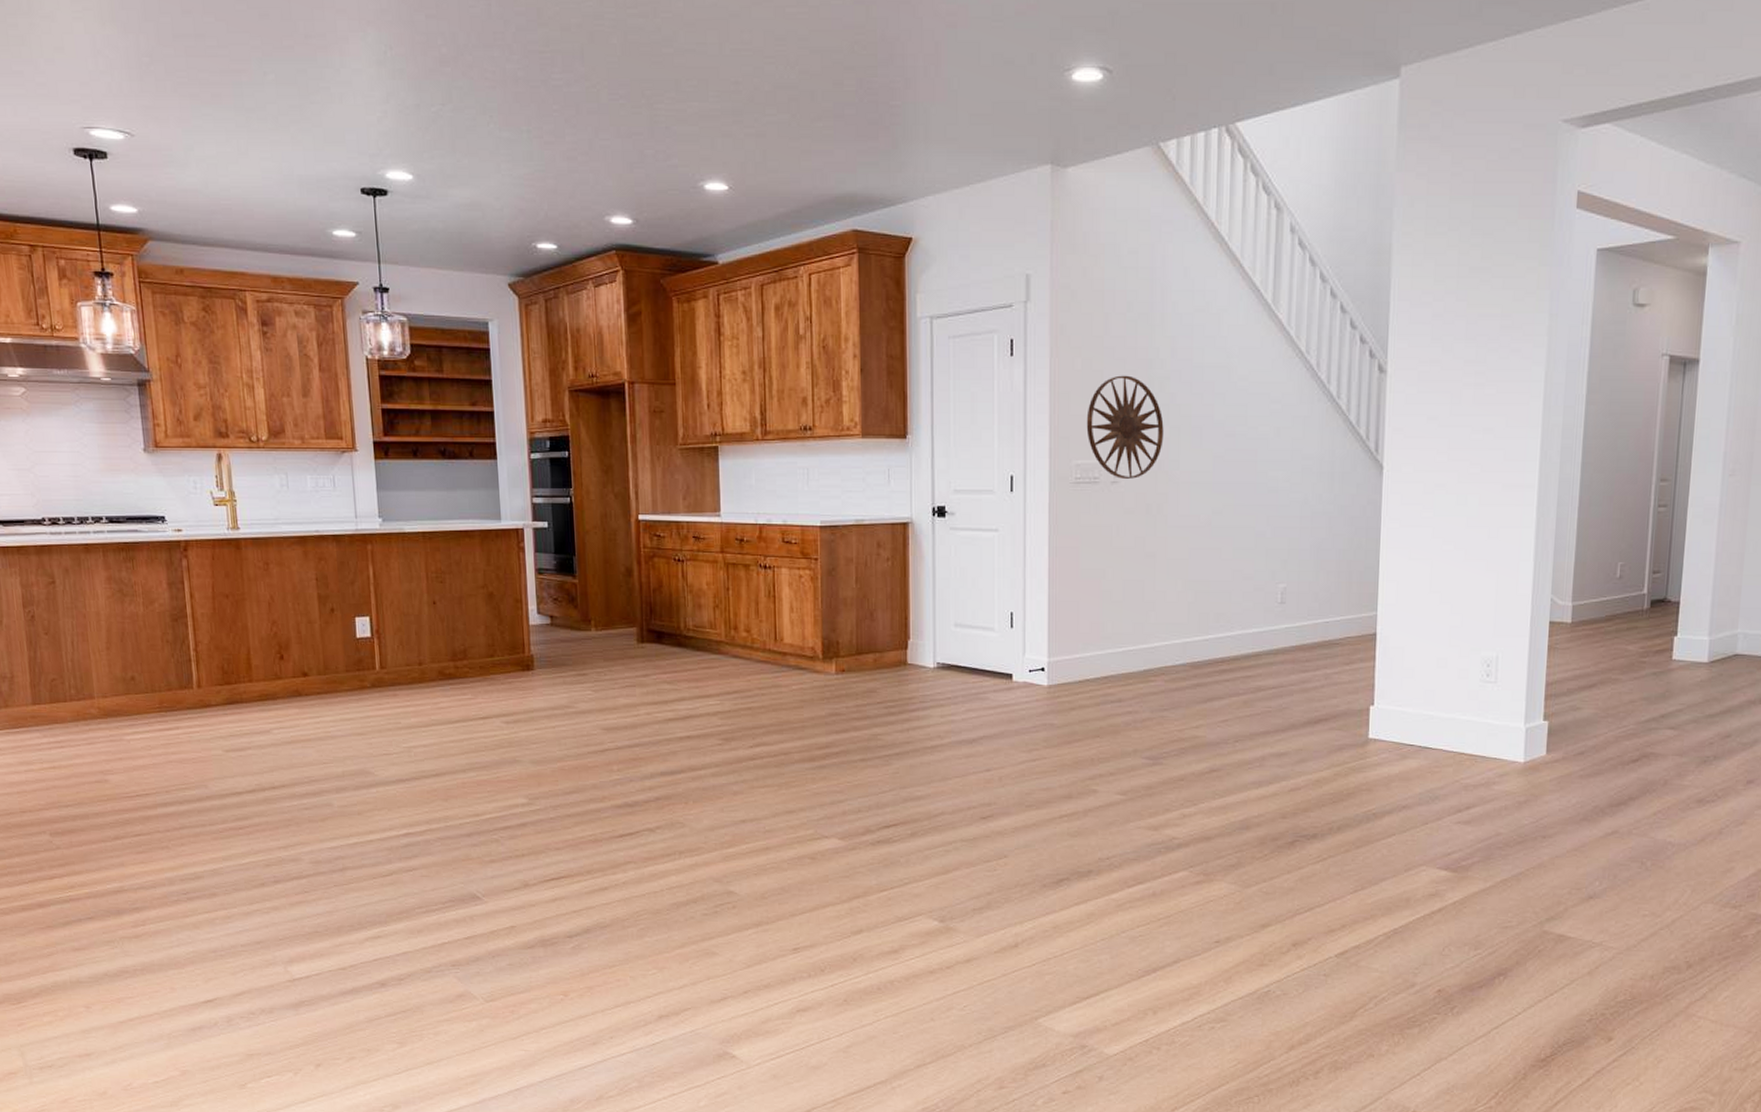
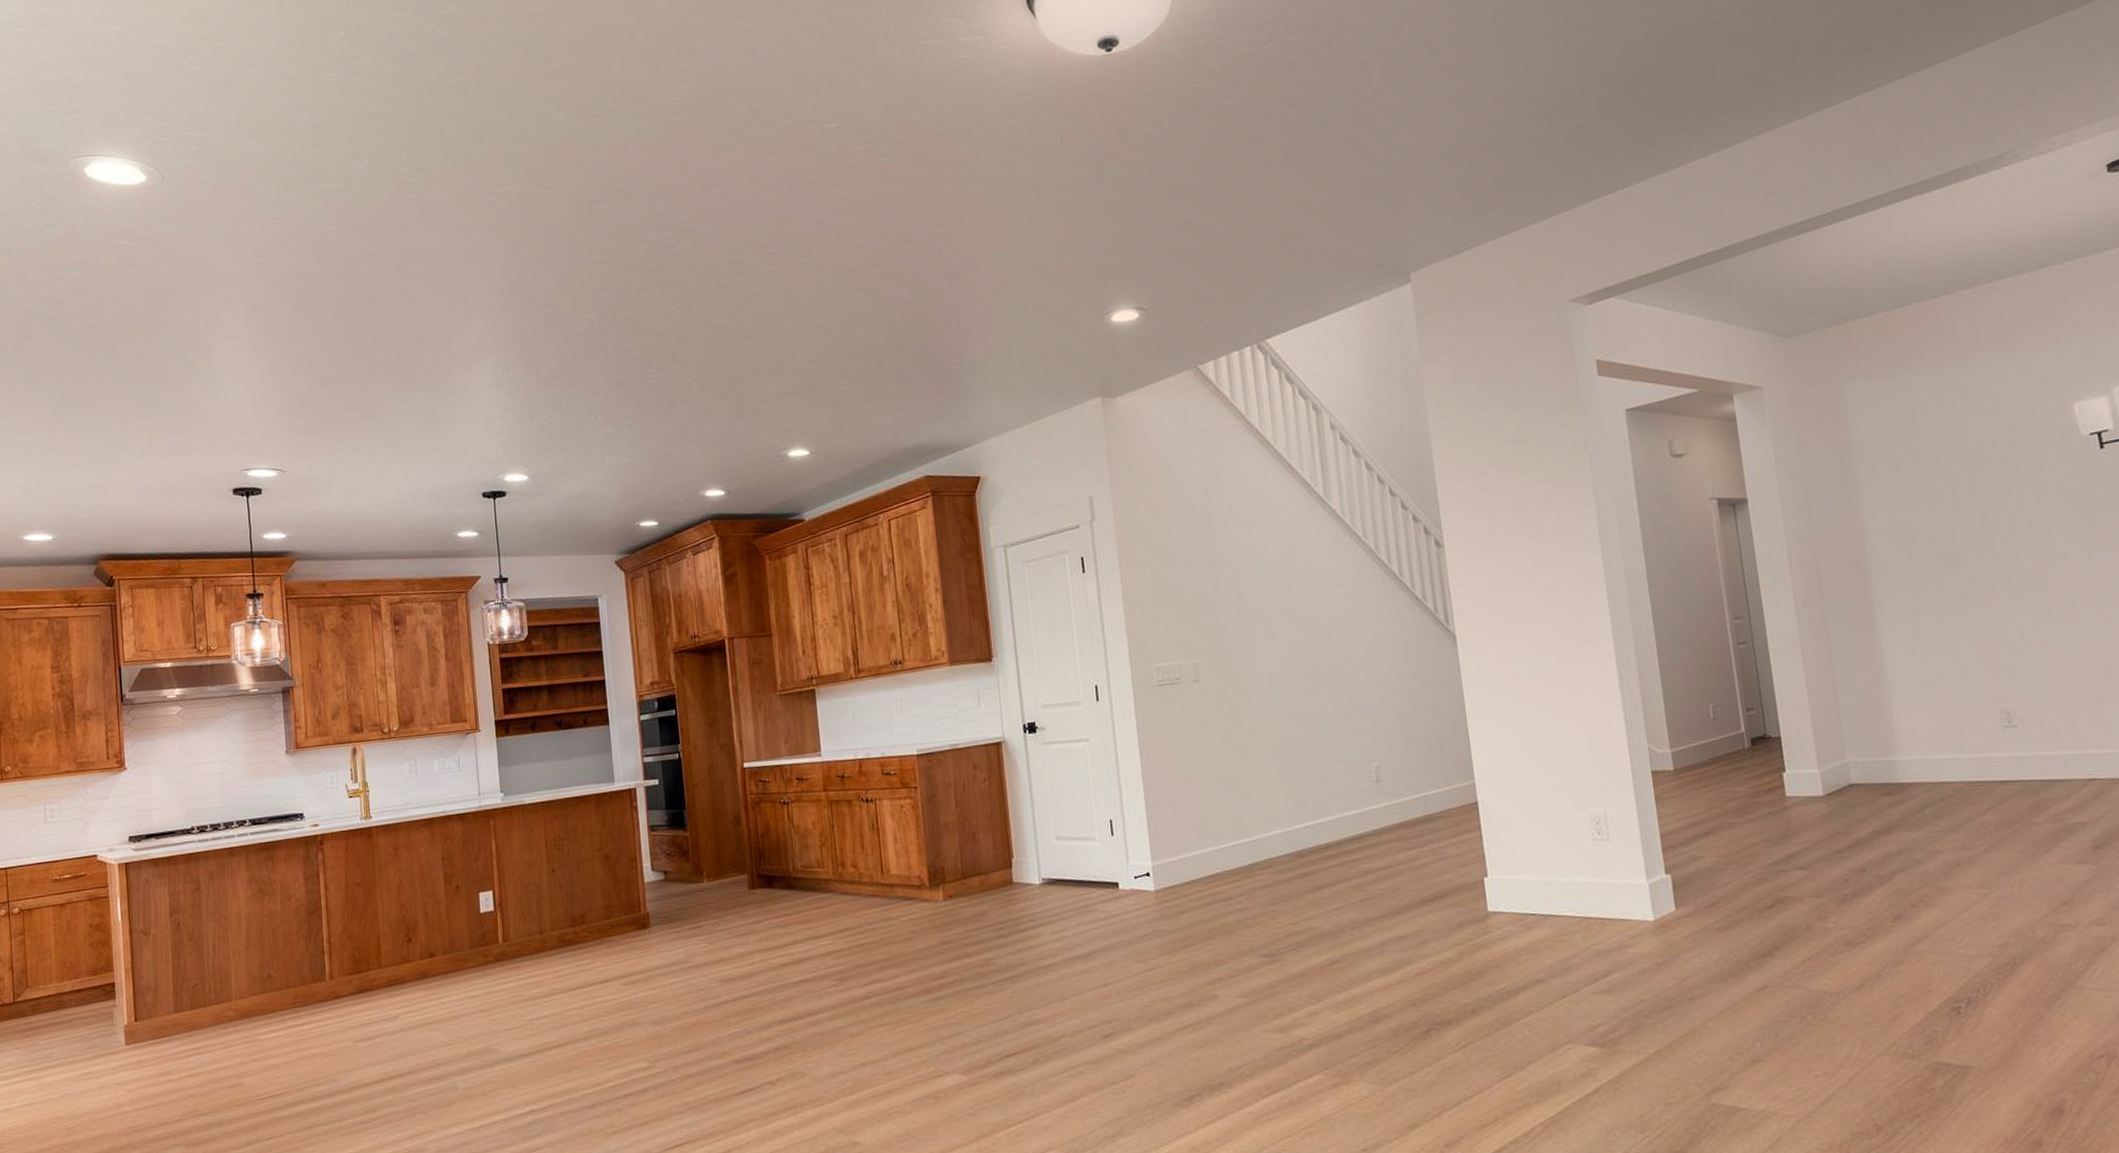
wall art: present [1086,375,1164,479] -> none [1161,578,1238,677]

